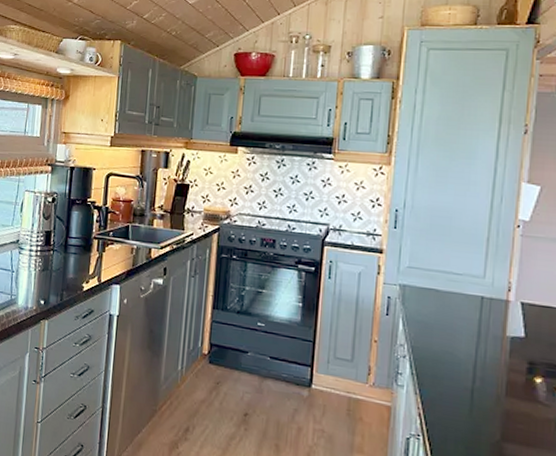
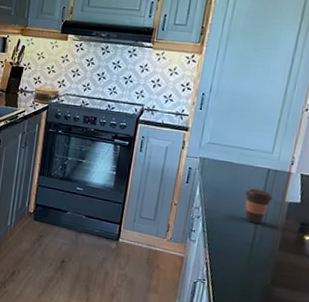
coffee cup: none [457,320,491,364] -> present [244,188,273,224]

